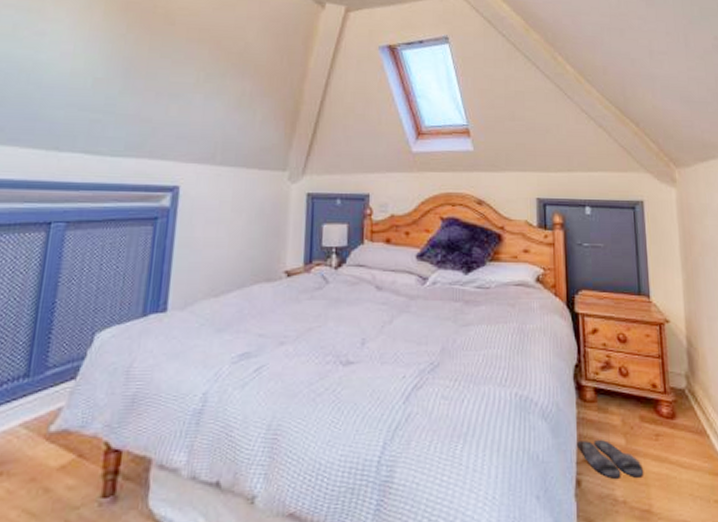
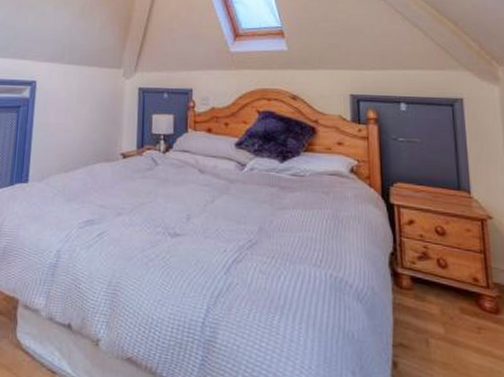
slippers: present [577,440,643,479] -> none [393,325,464,367]

